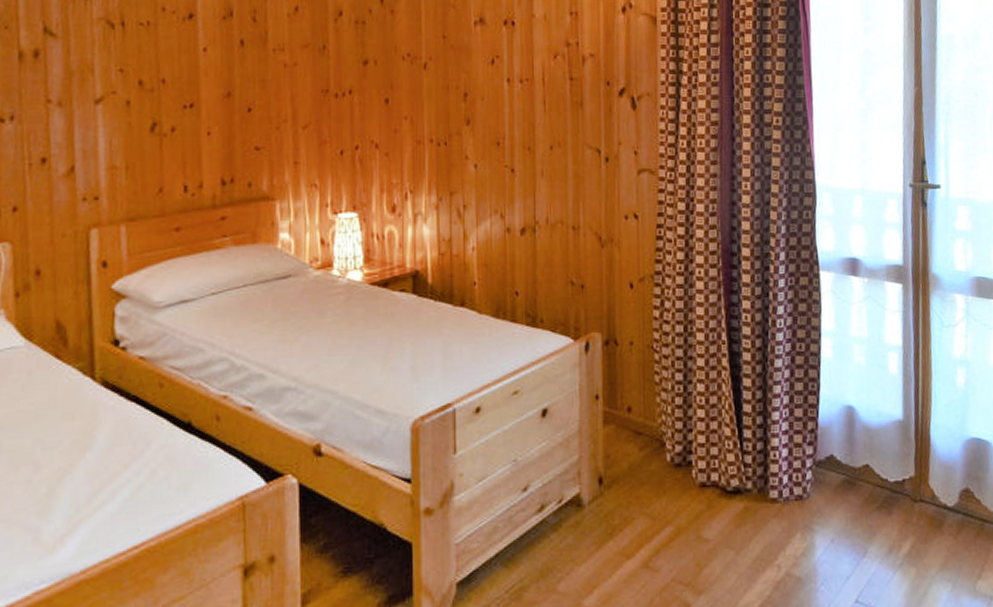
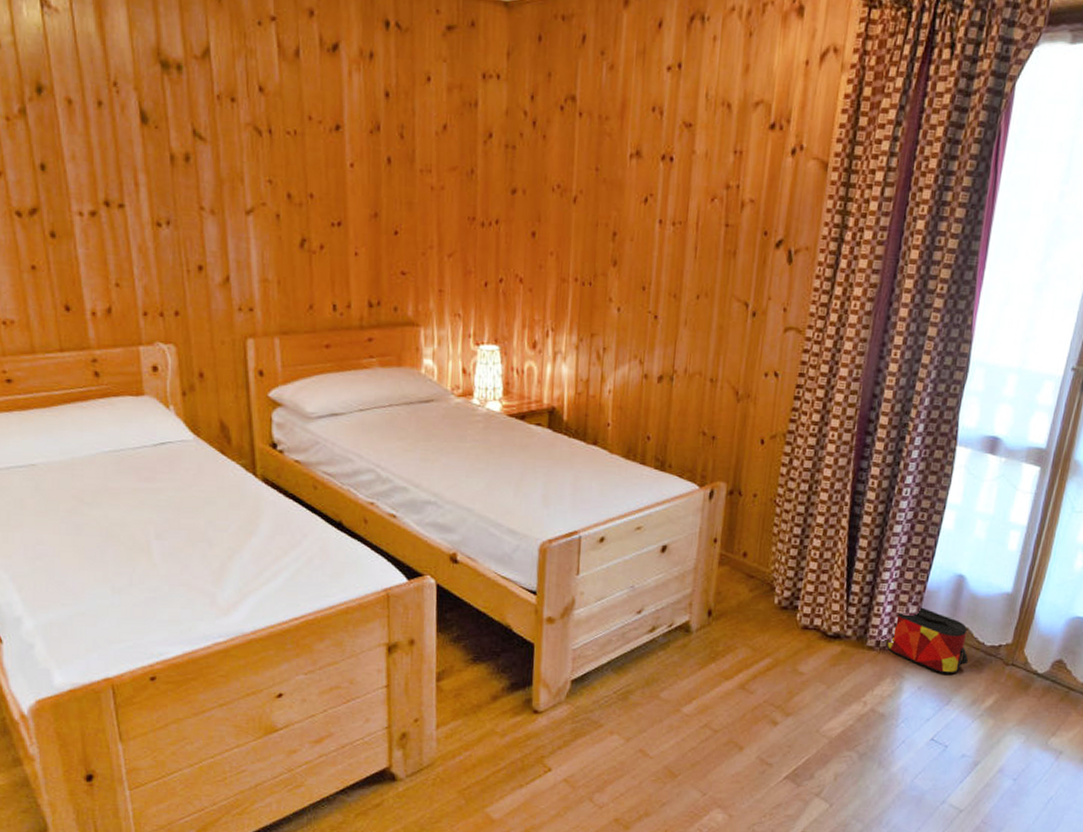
bag: none [789,445,876,521] -> present [886,606,969,675]

